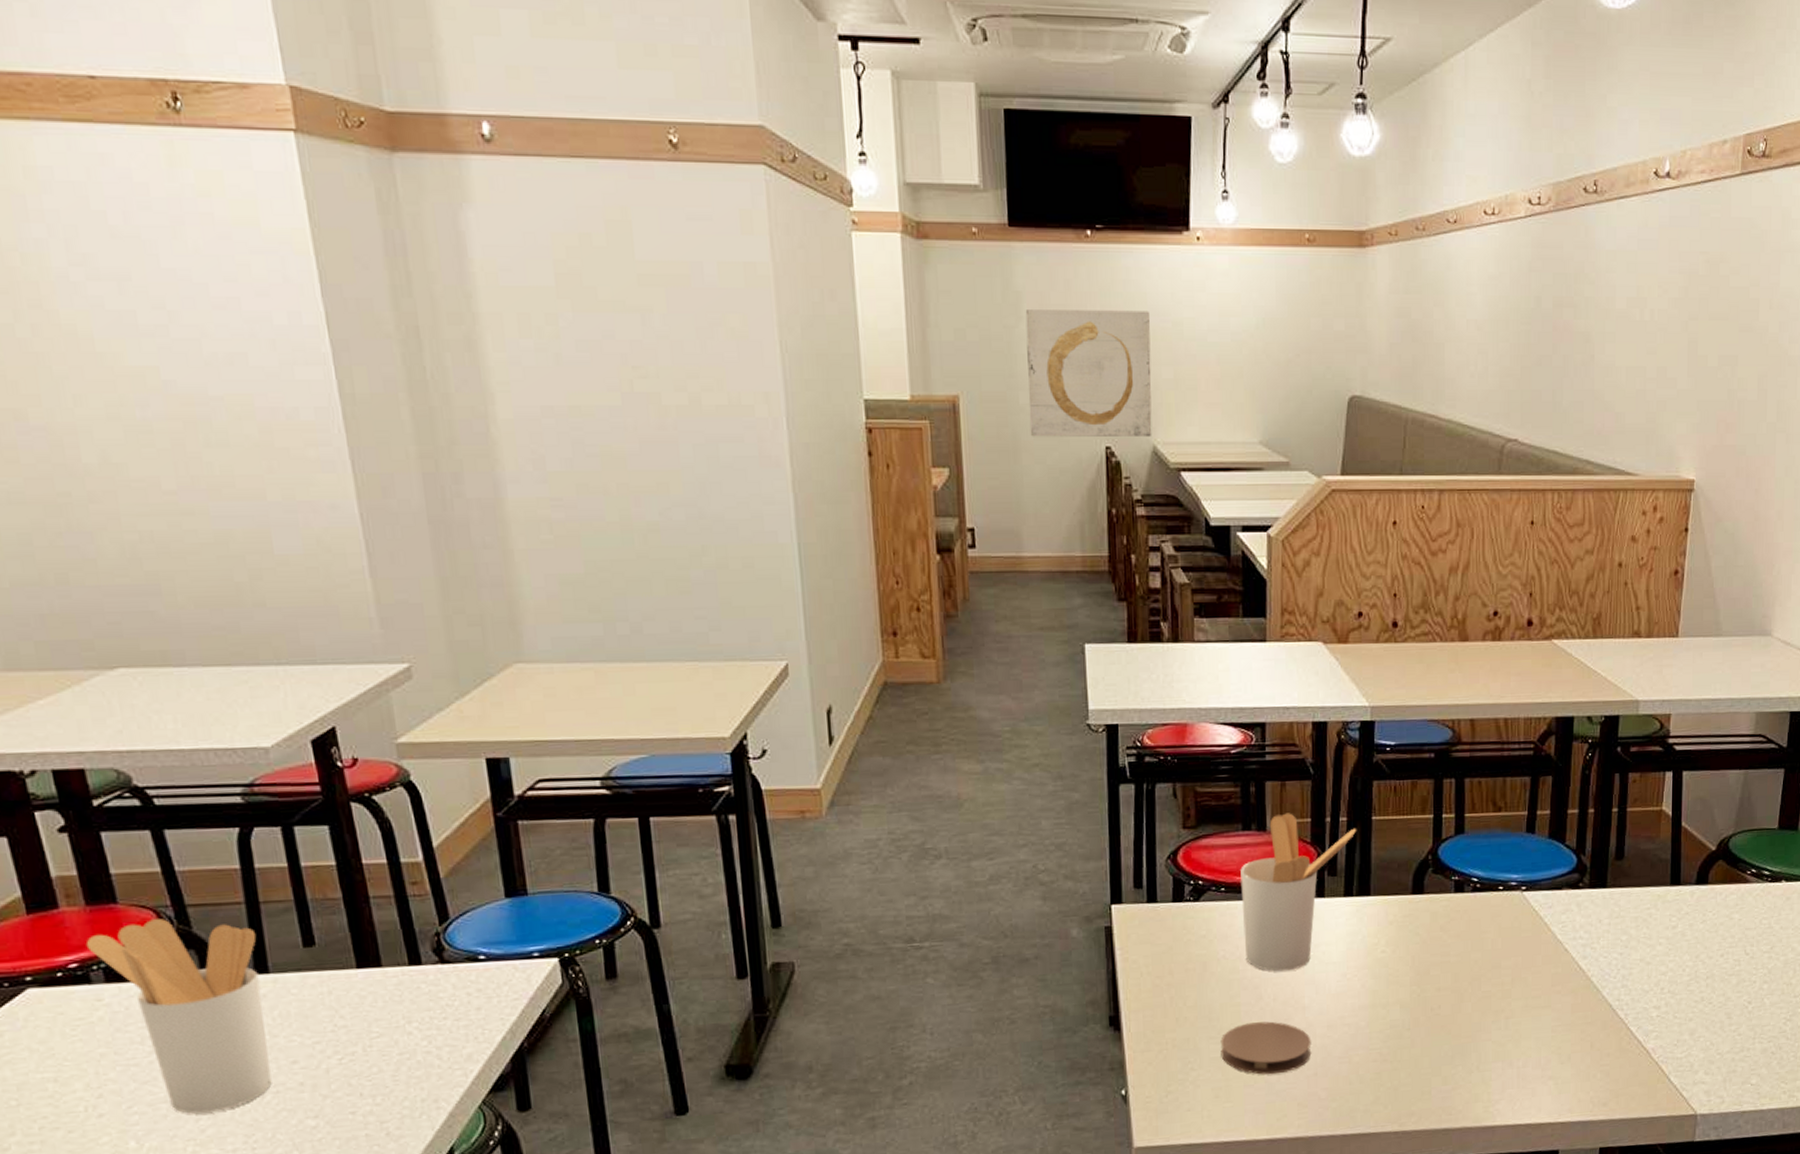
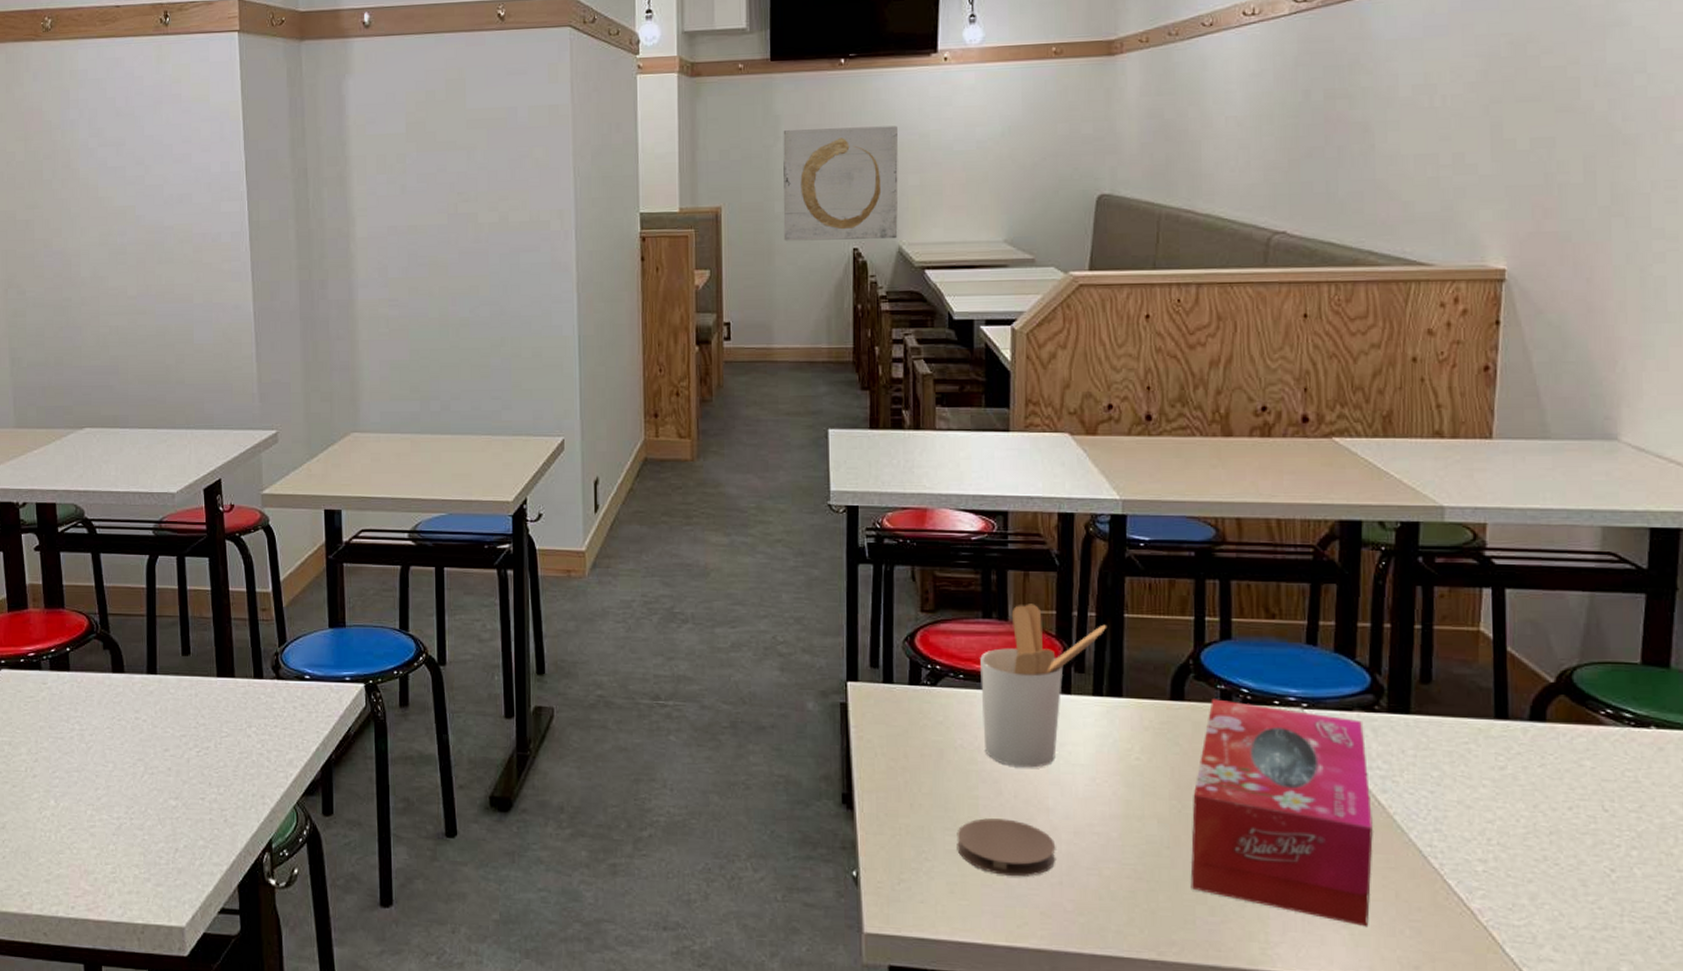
utensil holder: present [85,919,272,1114] -> none [41,623,151,784]
tissue box: none [1427,889,1575,1076] -> present [1190,699,1373,927]

